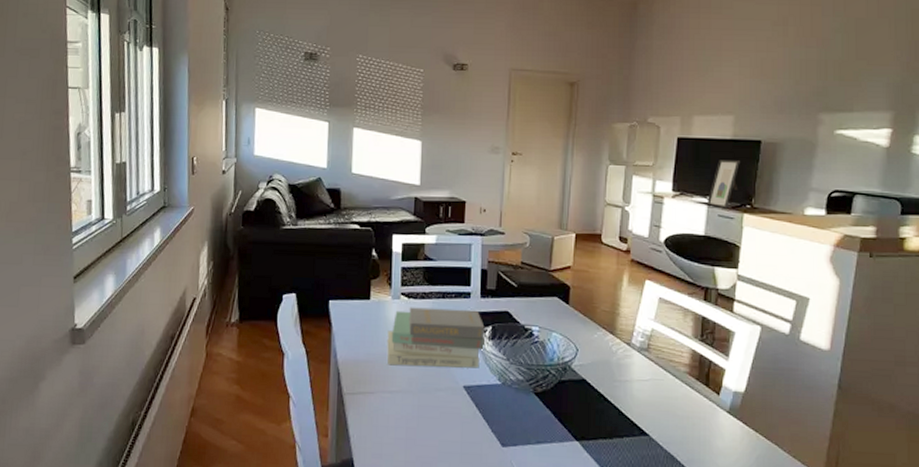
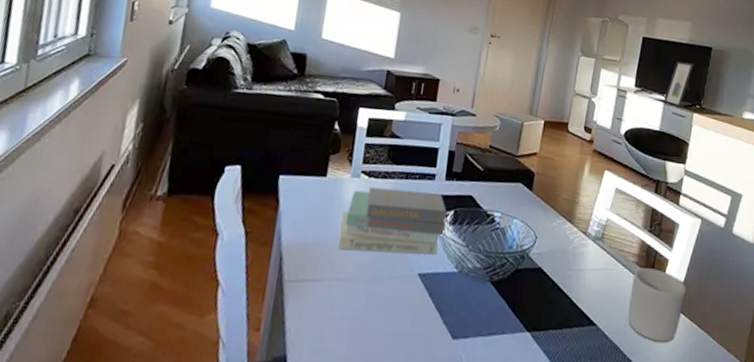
mug: none [682,378,748,454] -> present [627,268,686,343]

